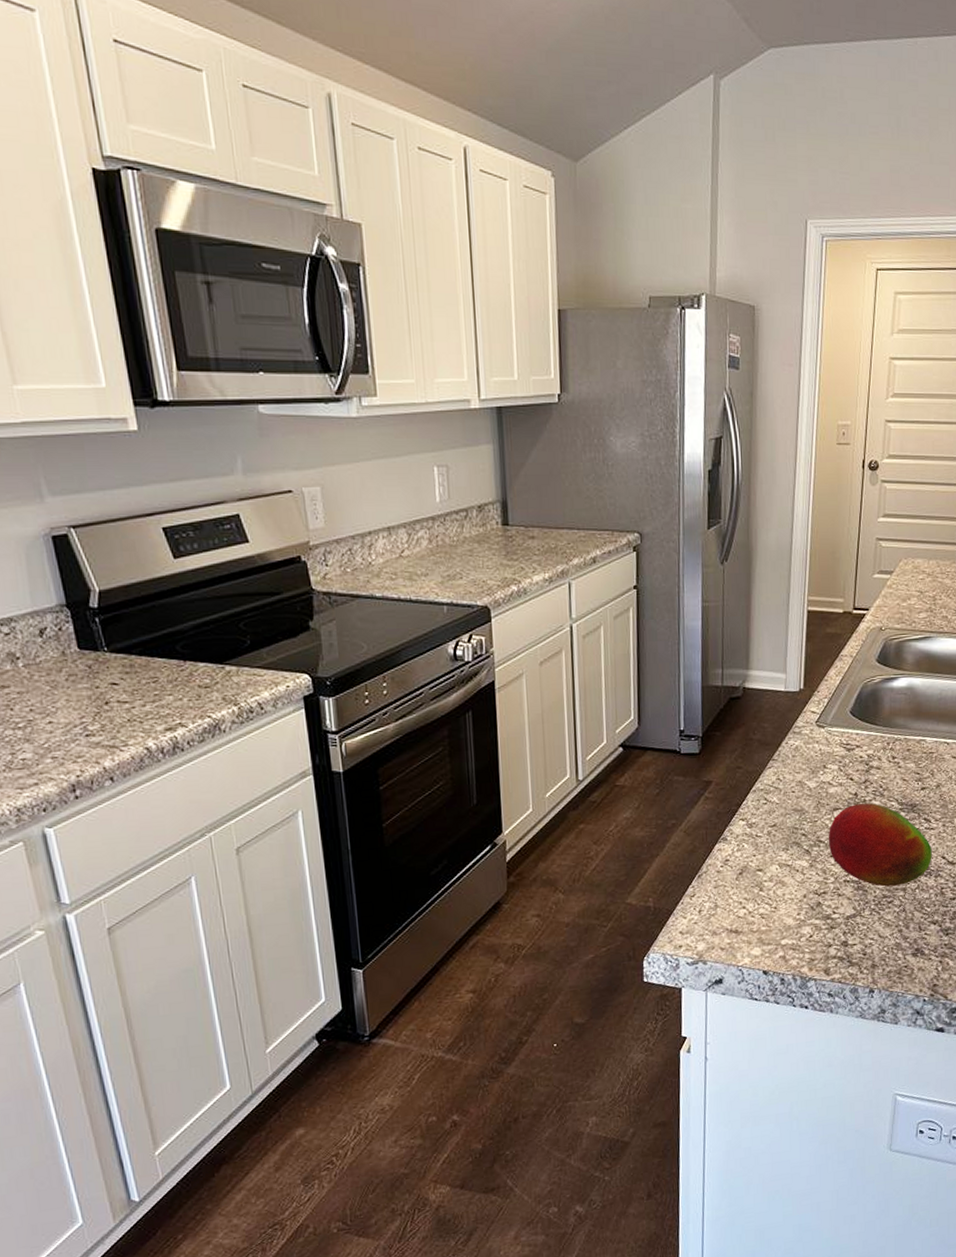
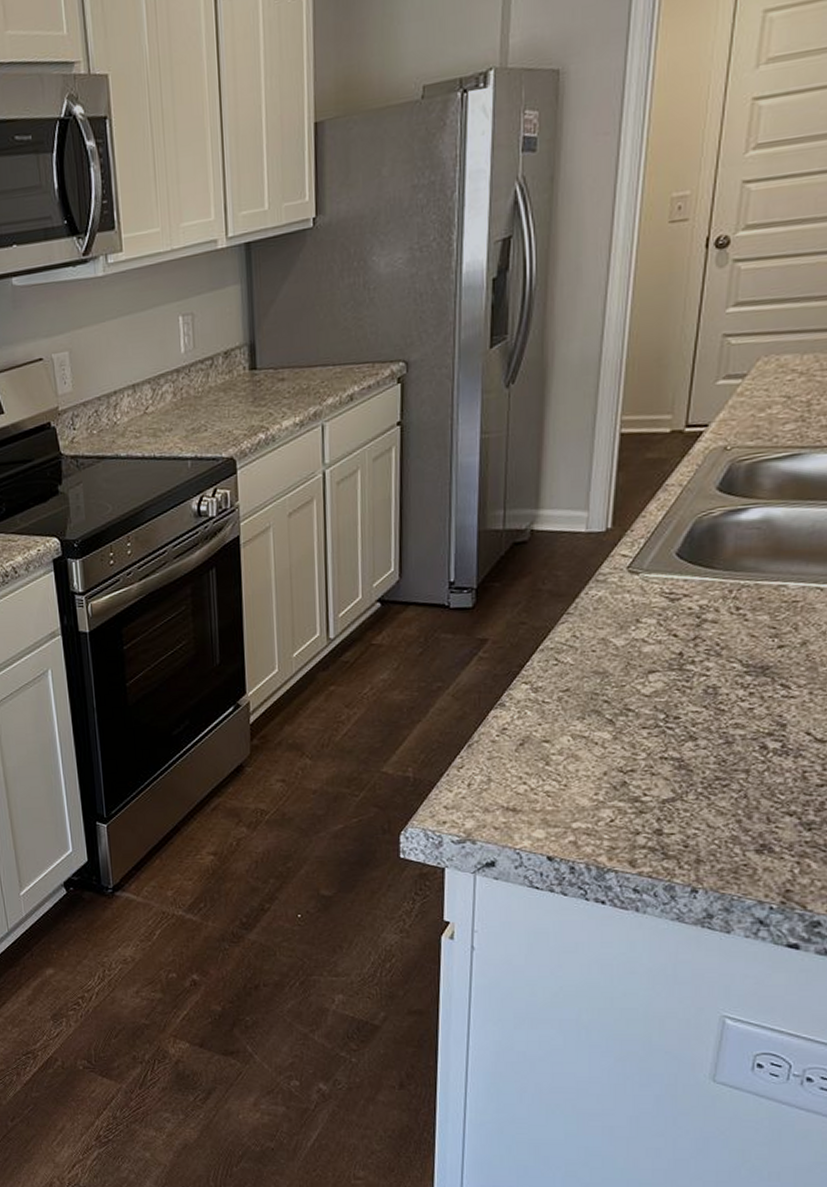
fruit: present [828,802,932,887] -> none [639,664,791,767]

